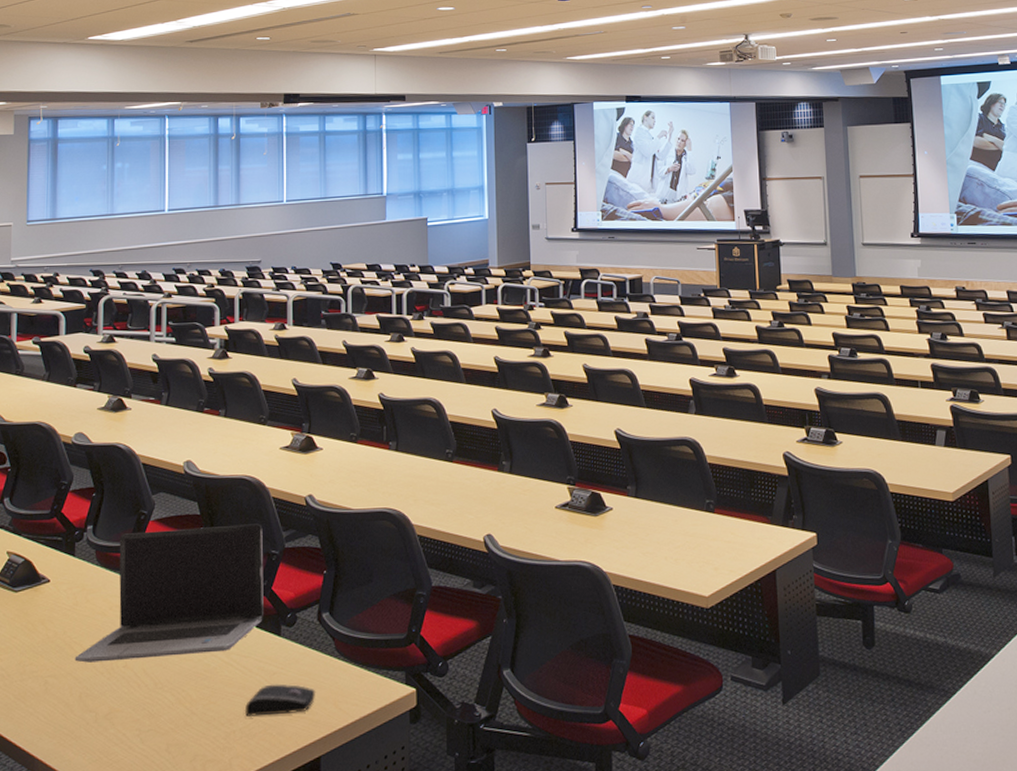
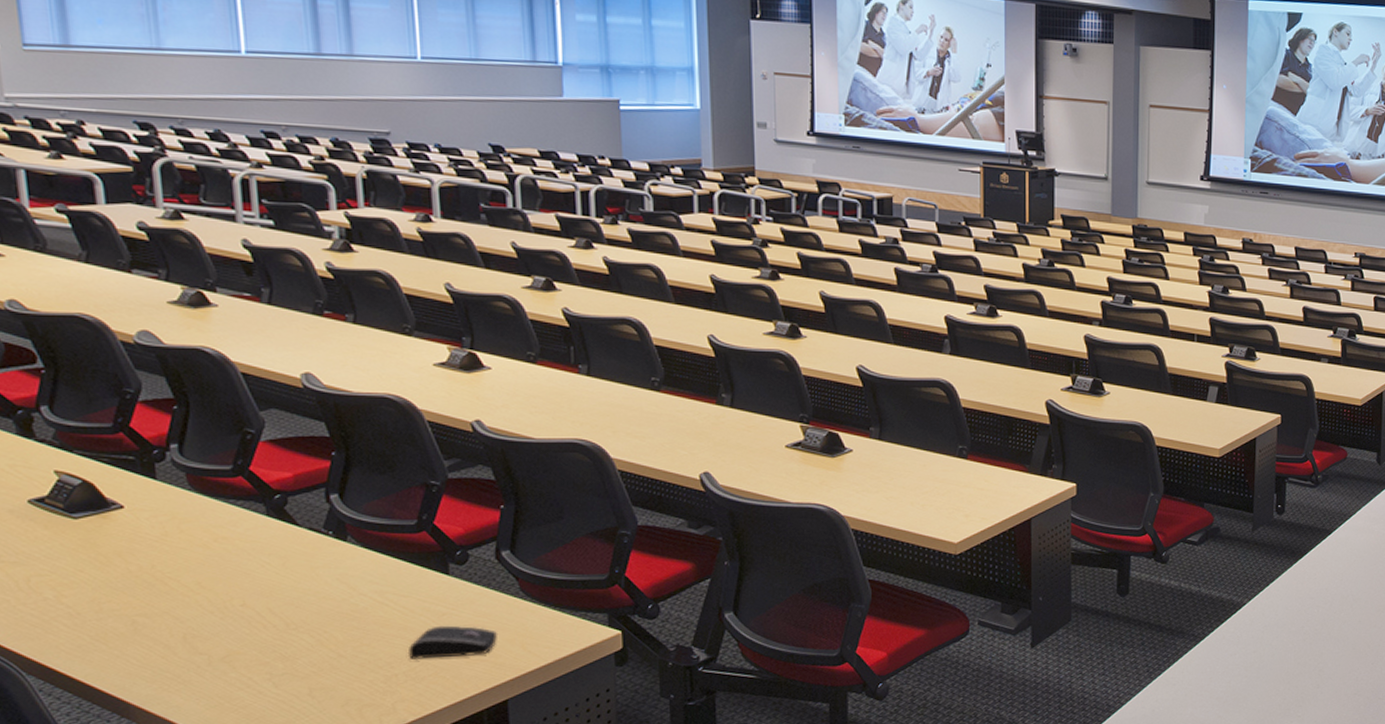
laptop computer: present [74,523,264,663] -> none [171,450,425,601]

